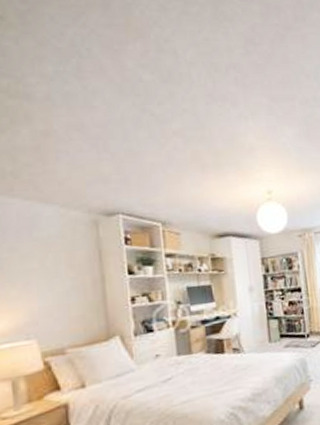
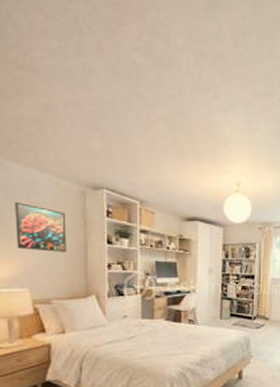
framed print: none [14,240,80,295] -> present [15,201,67,252]

